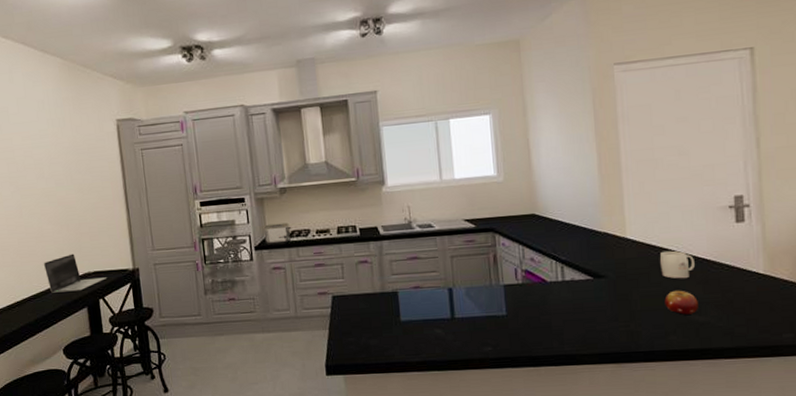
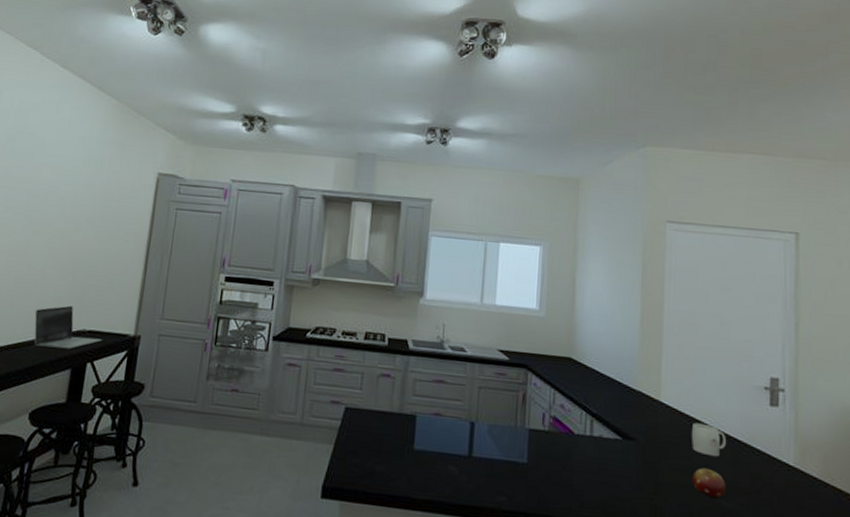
toaster: present [263,222,291,246] -> none [285,315,316,340]

